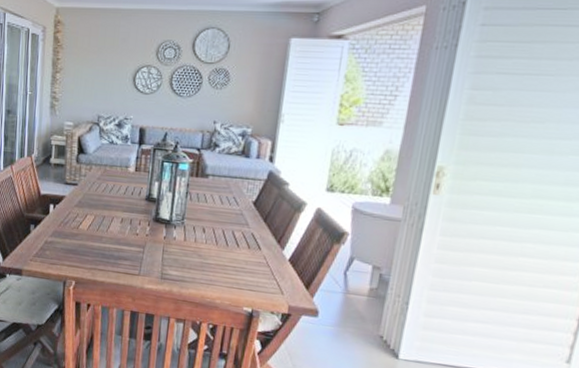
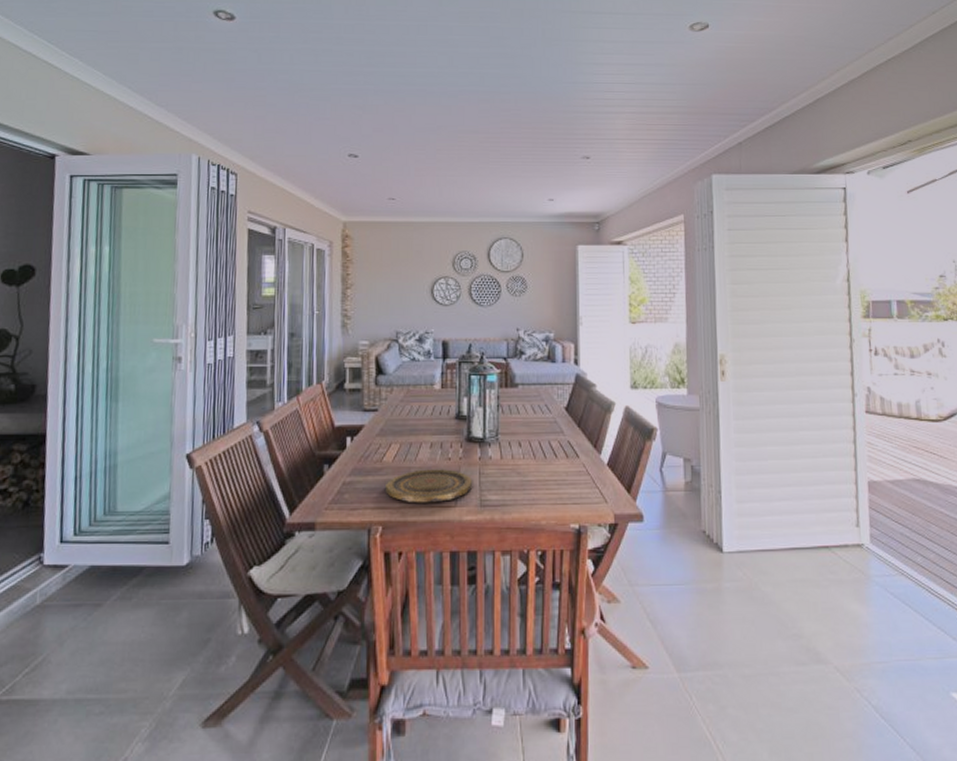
plate: none [80,240,157,270] -> present [385,469,473,503]

